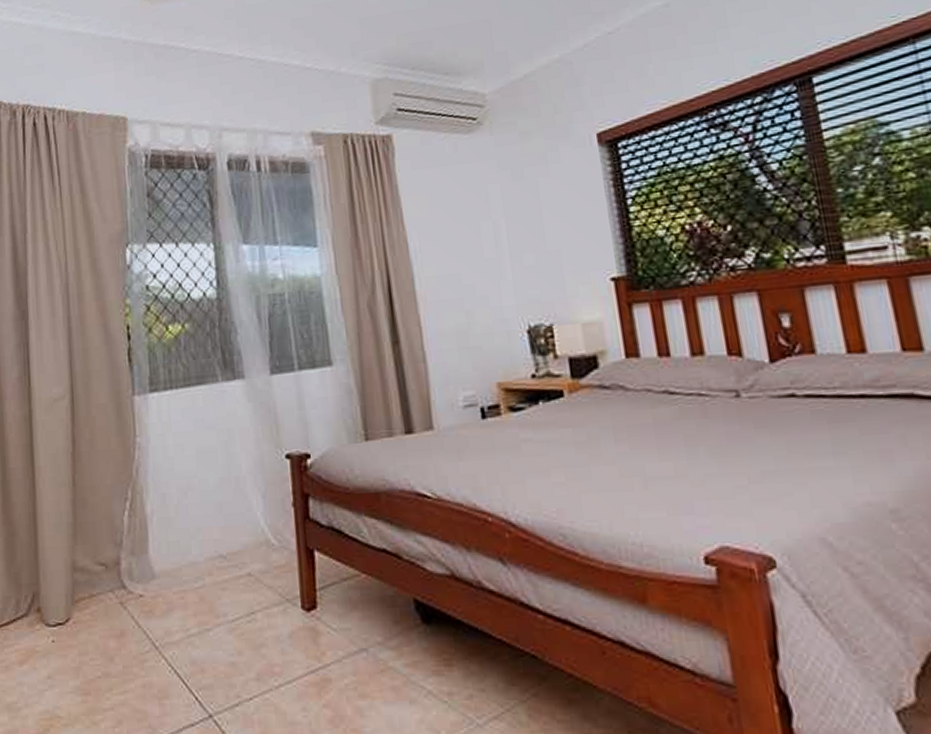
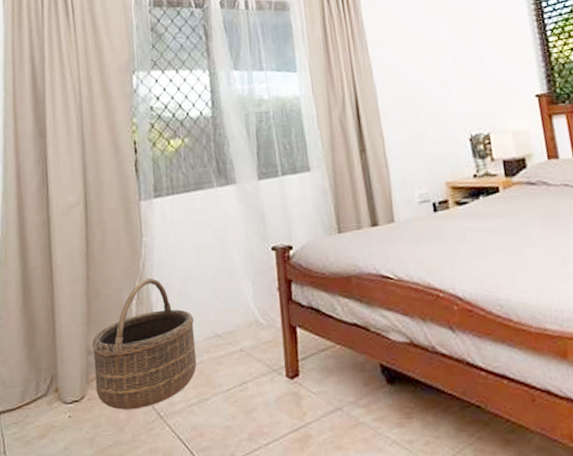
basket: none [78,485,198,637] -> present [92,277,197,410]

